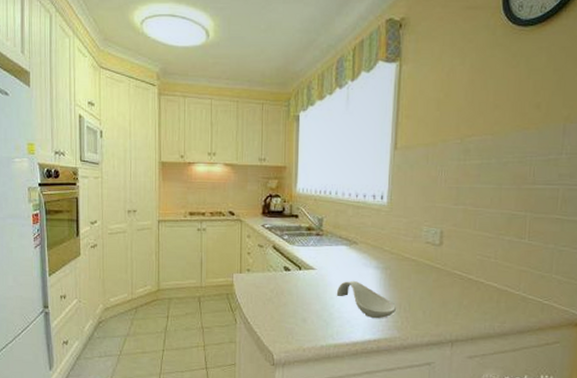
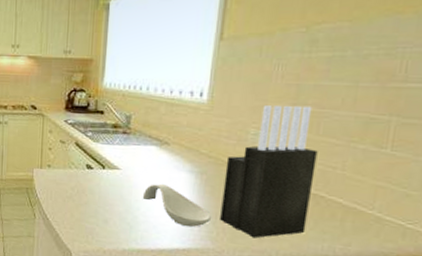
knife block: none [403,205,476,324] -> present [220,105,318,238]

